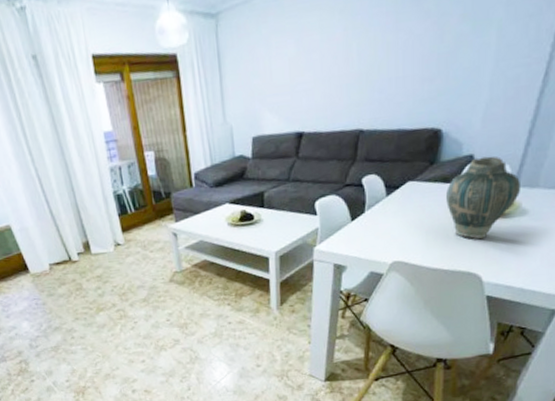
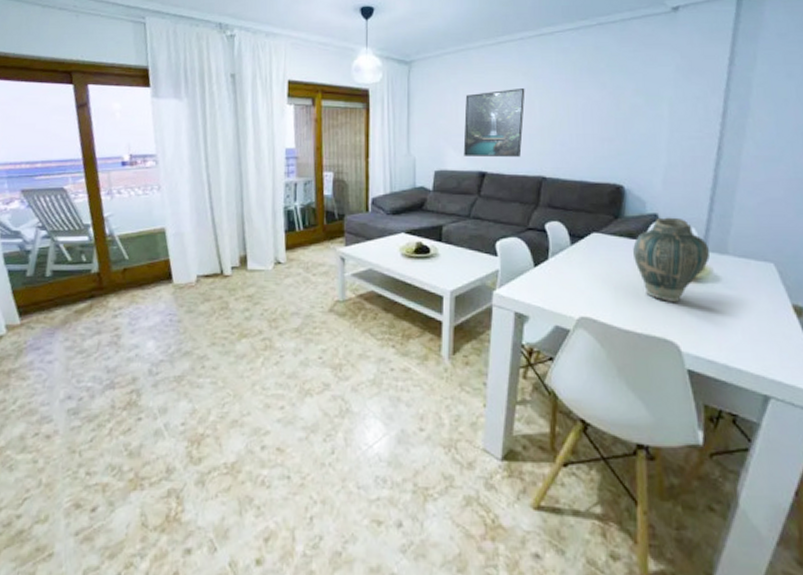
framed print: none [278,29,342,118] -> present [463,87,525,158]

